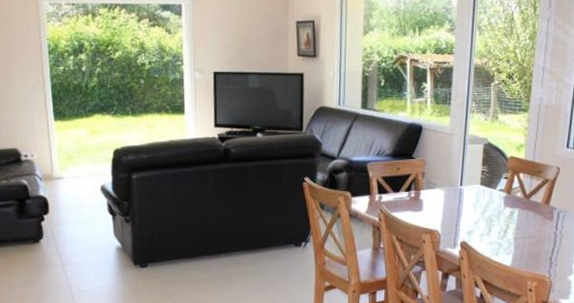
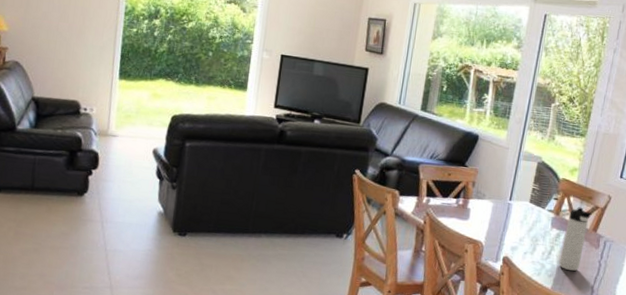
thermos bottle: none [516,182,543,247] -> present [559,207,592,271]

